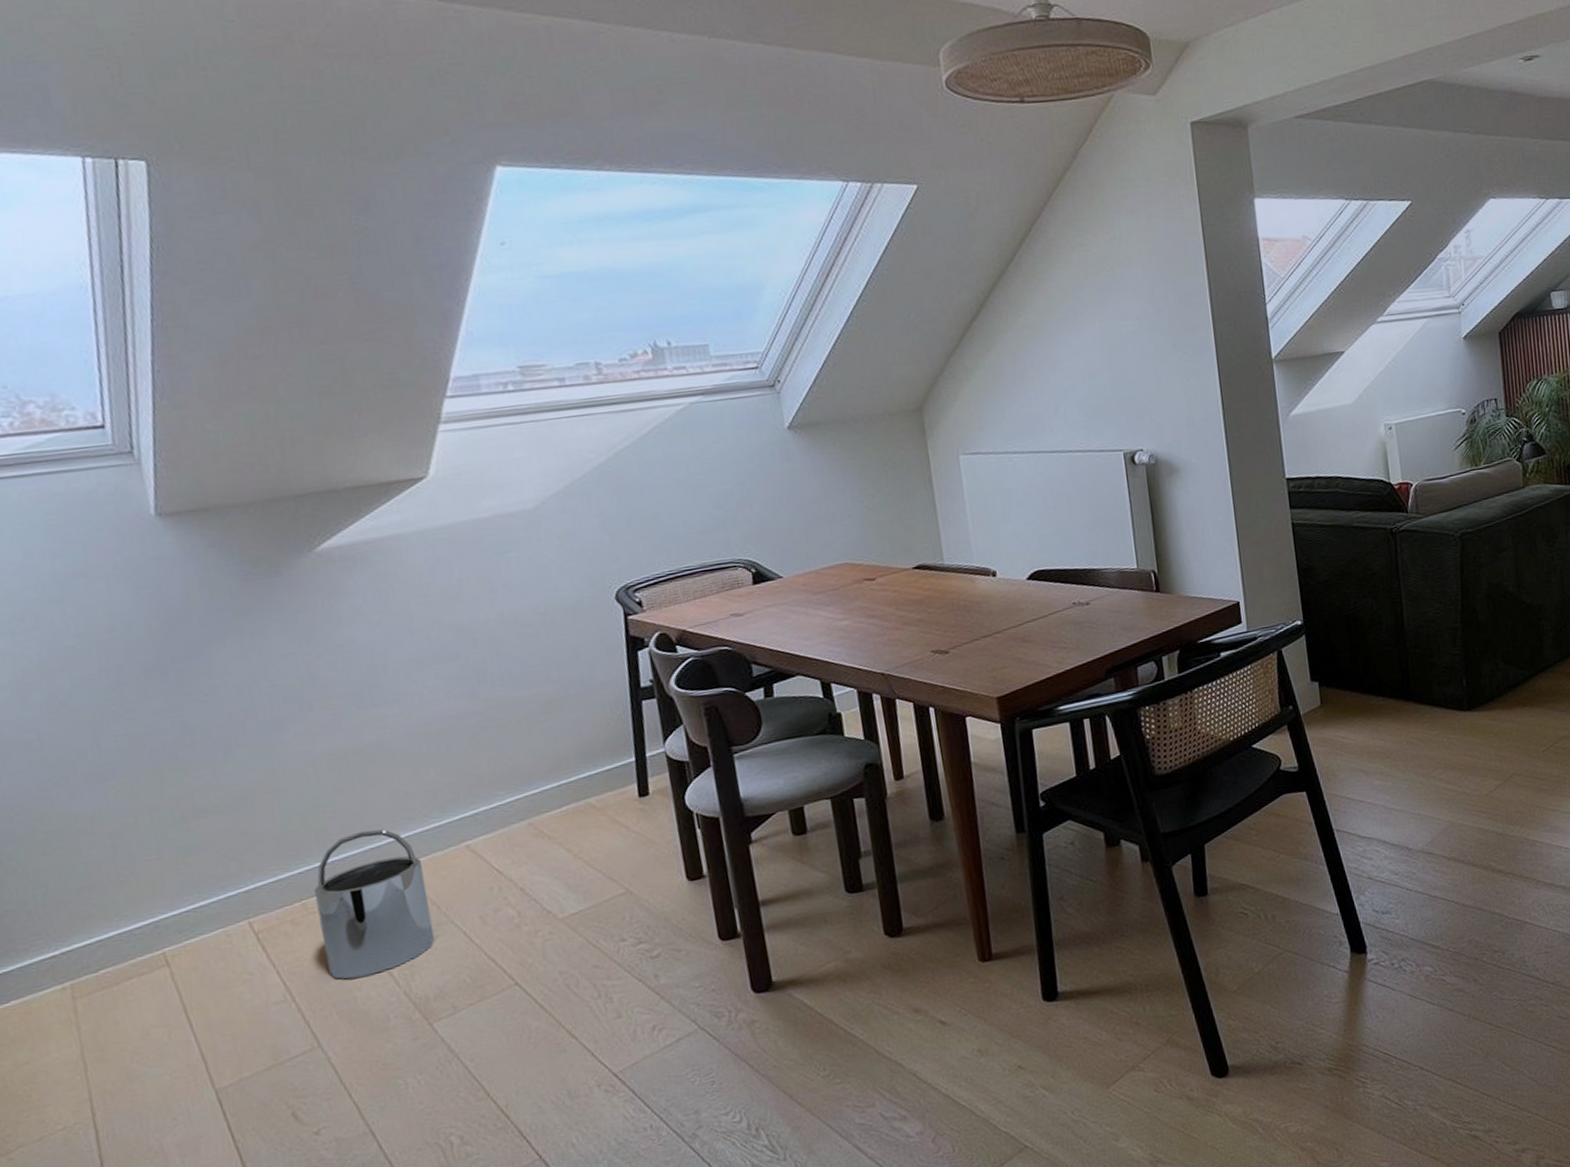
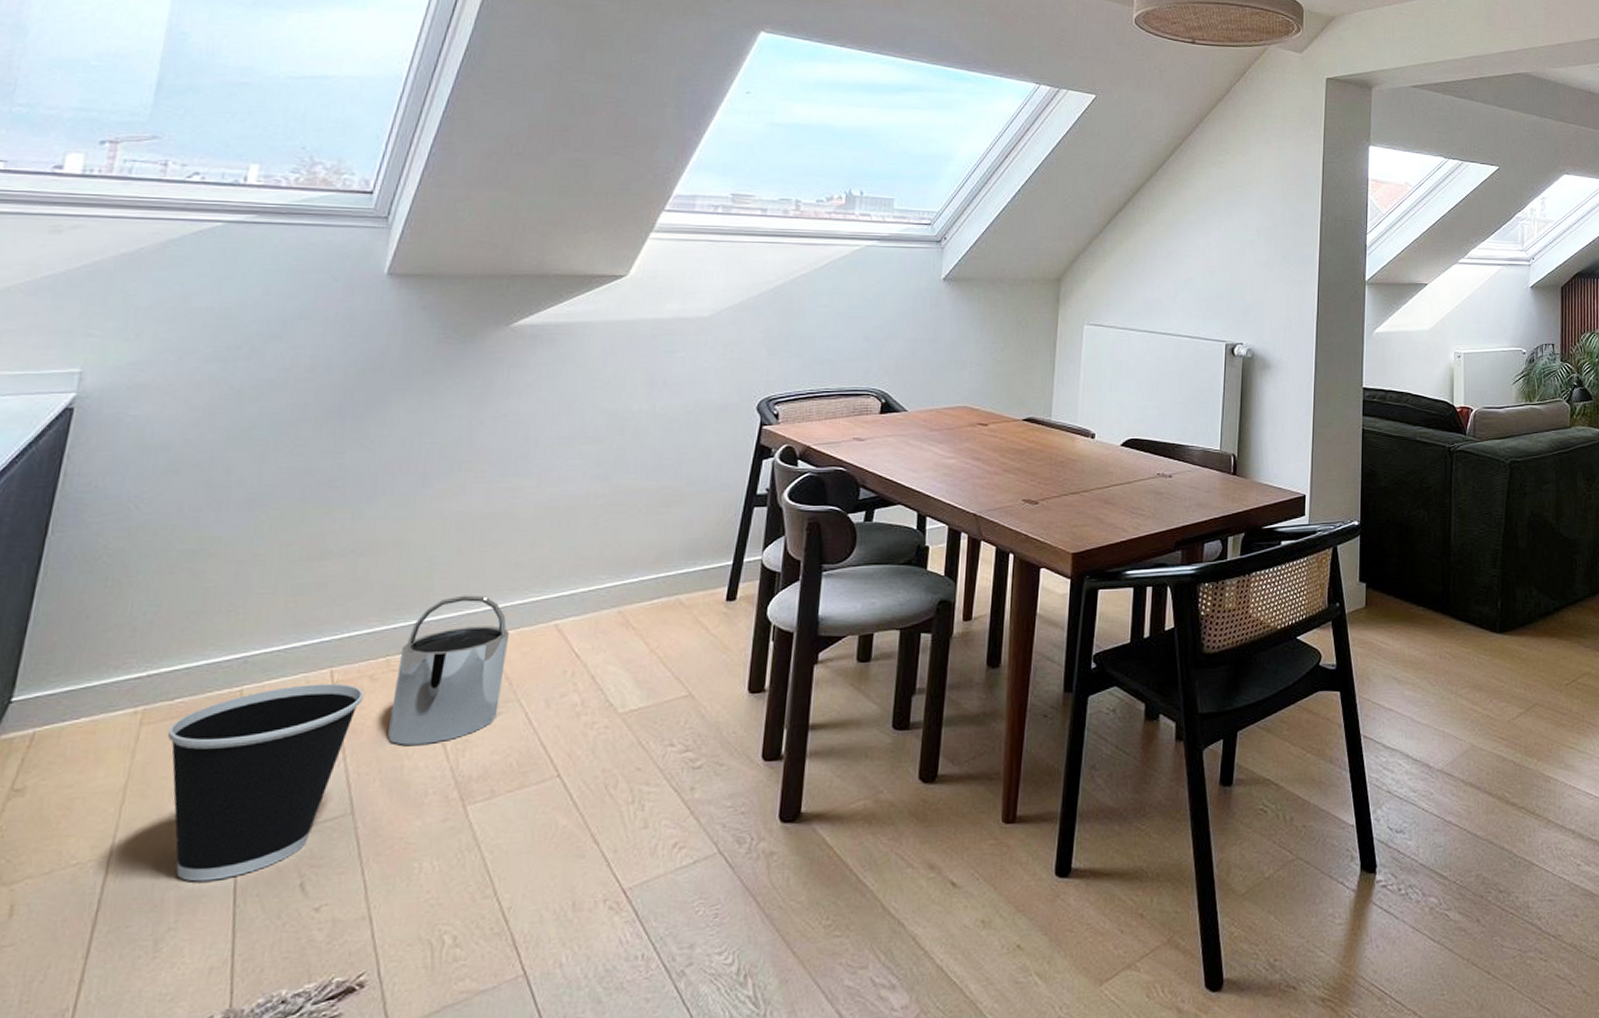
wastebasket: none [104,932,292,1128] -> present [168,683,365,882]

